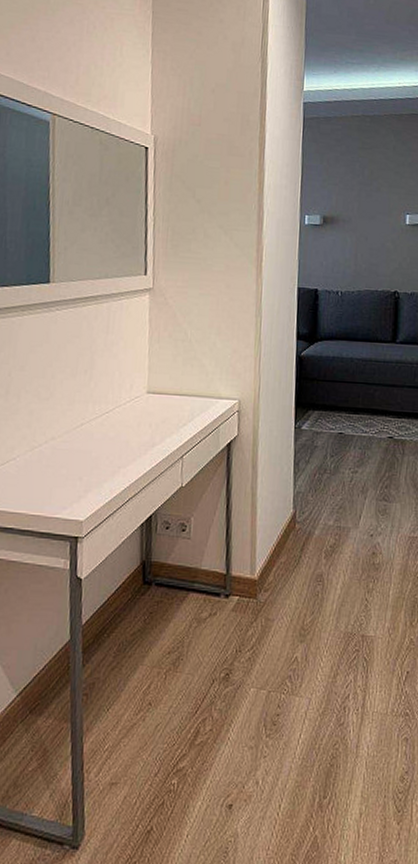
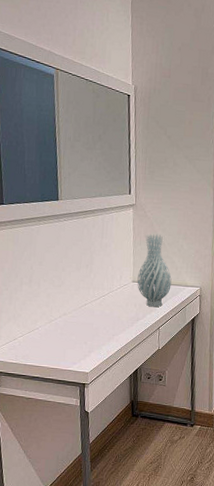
vase: none [153,327,200,428] -> present [137,234,172,307]

